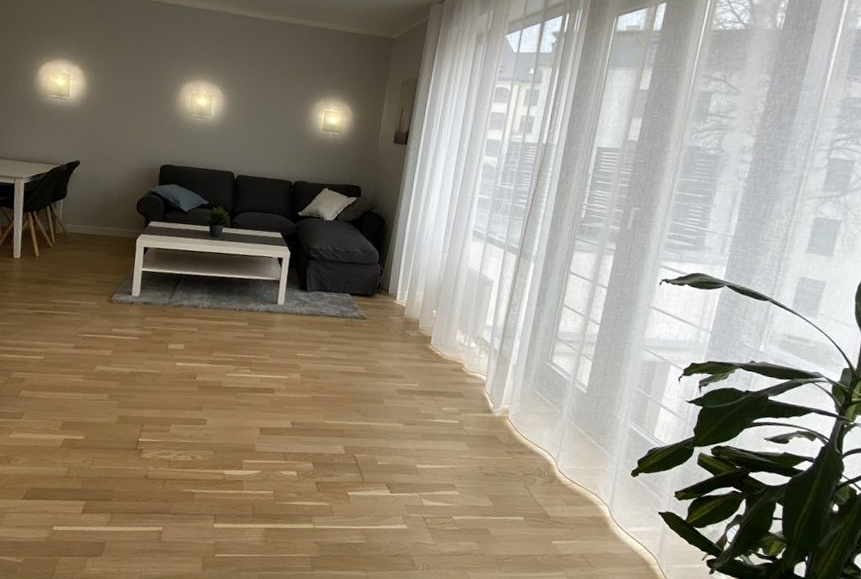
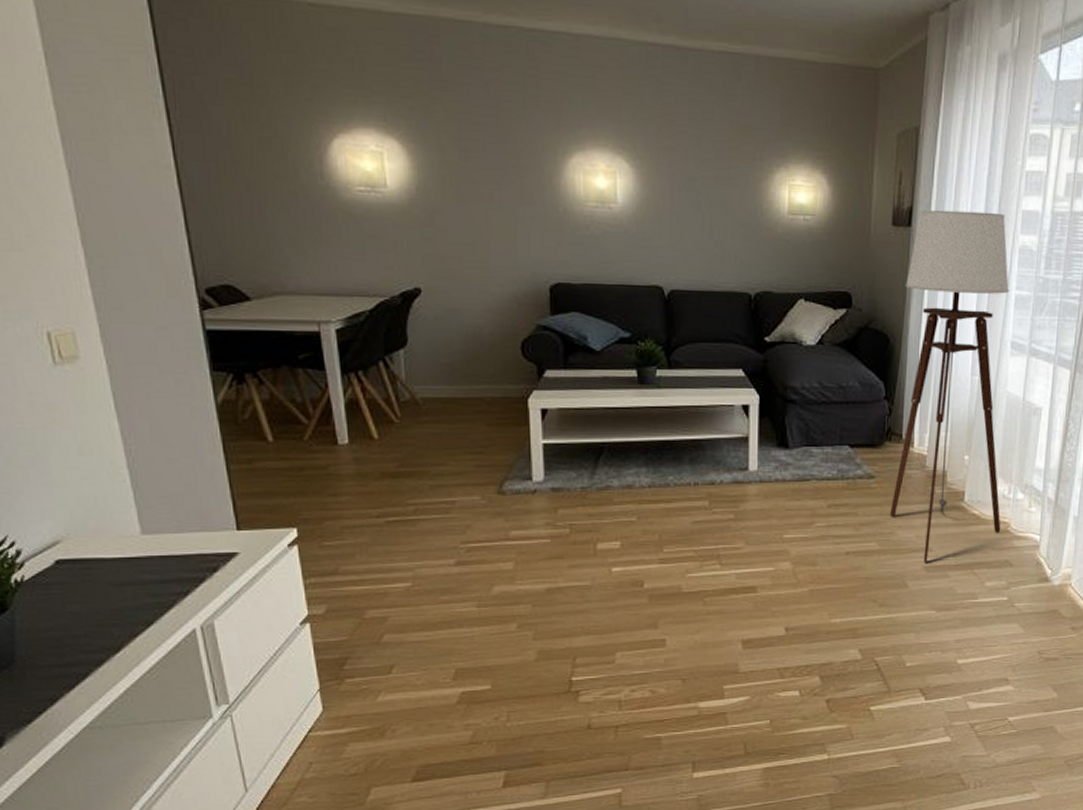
floor lamp: none [375,134,475,387] -> present [889,209,1010,563]

